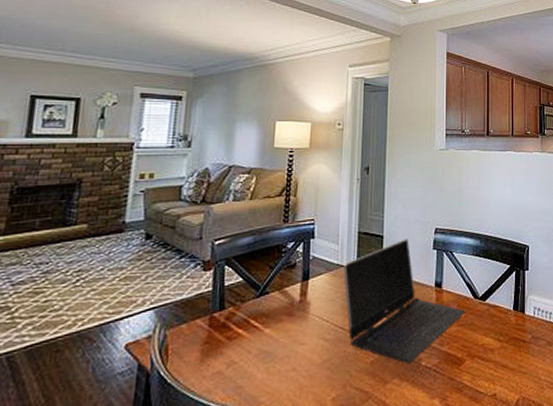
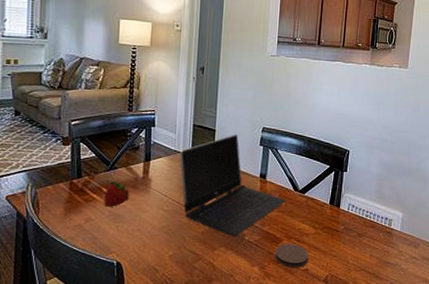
fruit: none [251,309,283,344] -> present [104,181,129,207]
coaster: none [458,363,496,395] -> present [275,243,309,268]

